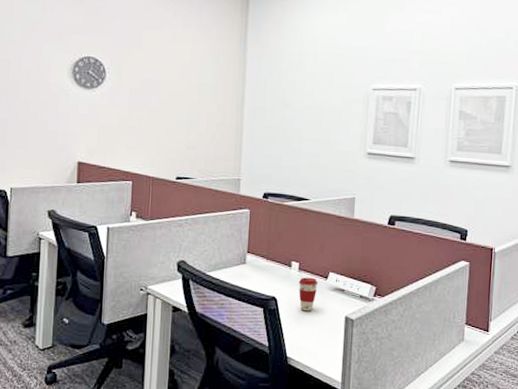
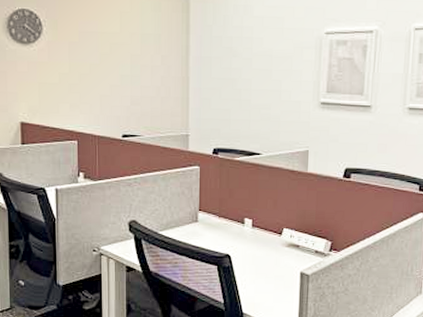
coffee cup: present [298,277,318,312] -> none [252,234,272,268]

